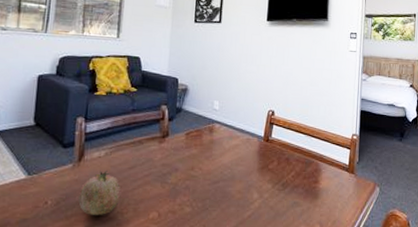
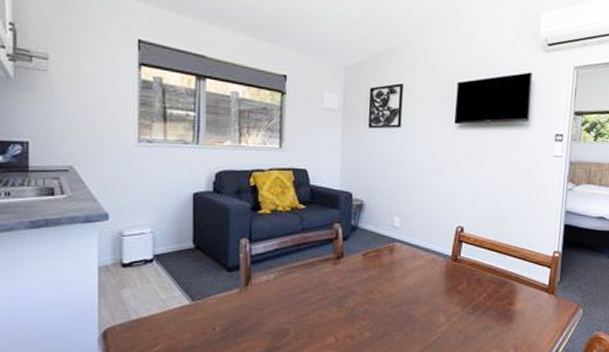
fruit: present [78,171,122,215] -> none [248,295,295,341]

